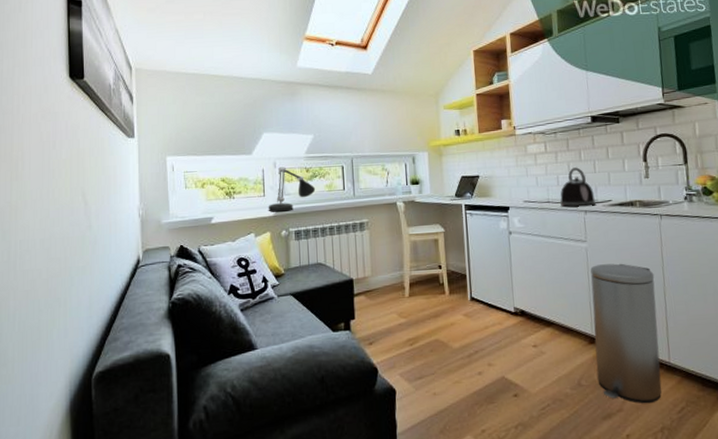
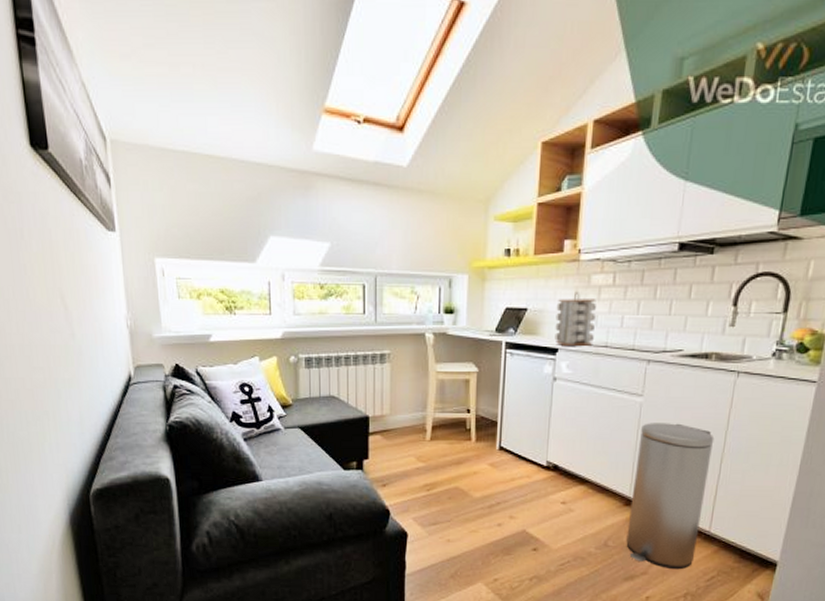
desk lamp: present [268,167,316,212] -> none [274,280,331,334]
spice rack: none [502,159,537,205] -> present [554,291,596,347]
kettle: present [559,167,596,208] -> none [619,307,664,356]

